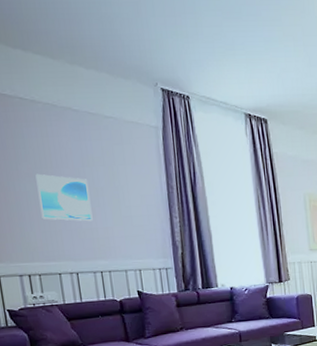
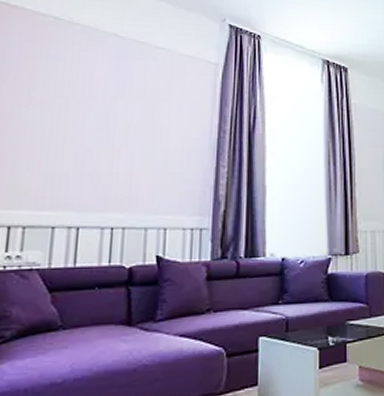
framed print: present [35,173,93,222] -> none [46,102,119,164]

